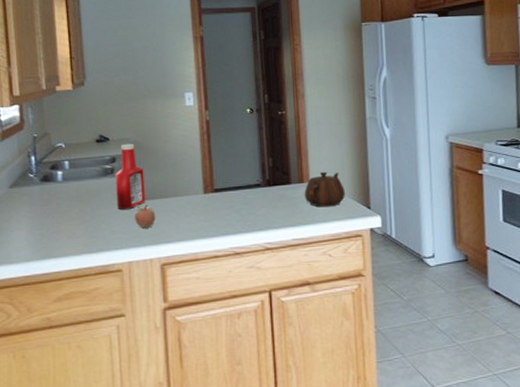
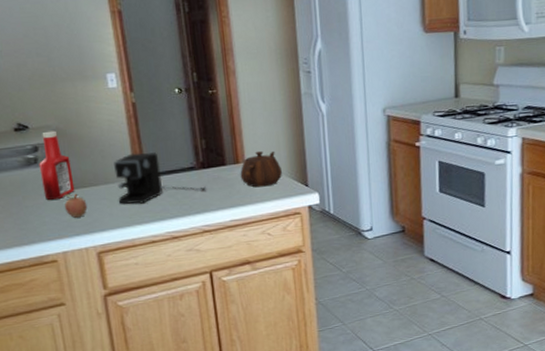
coffee maker: none [184,168,271,218] -> present [114,152,207,204]

